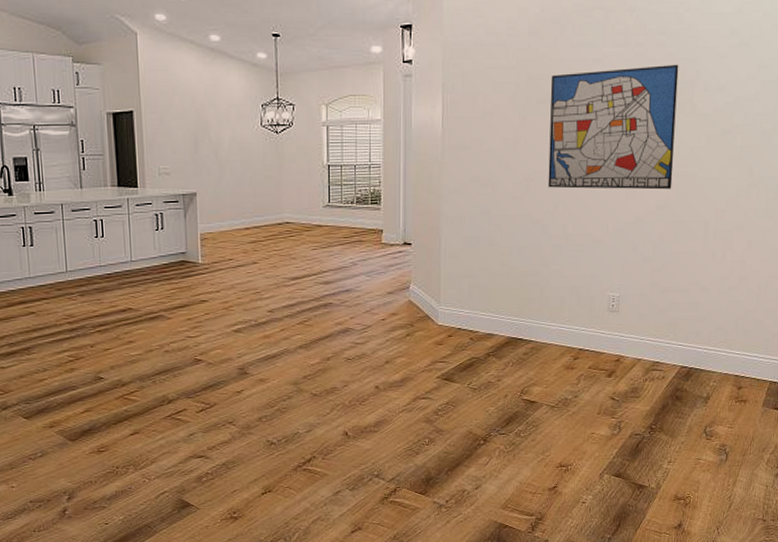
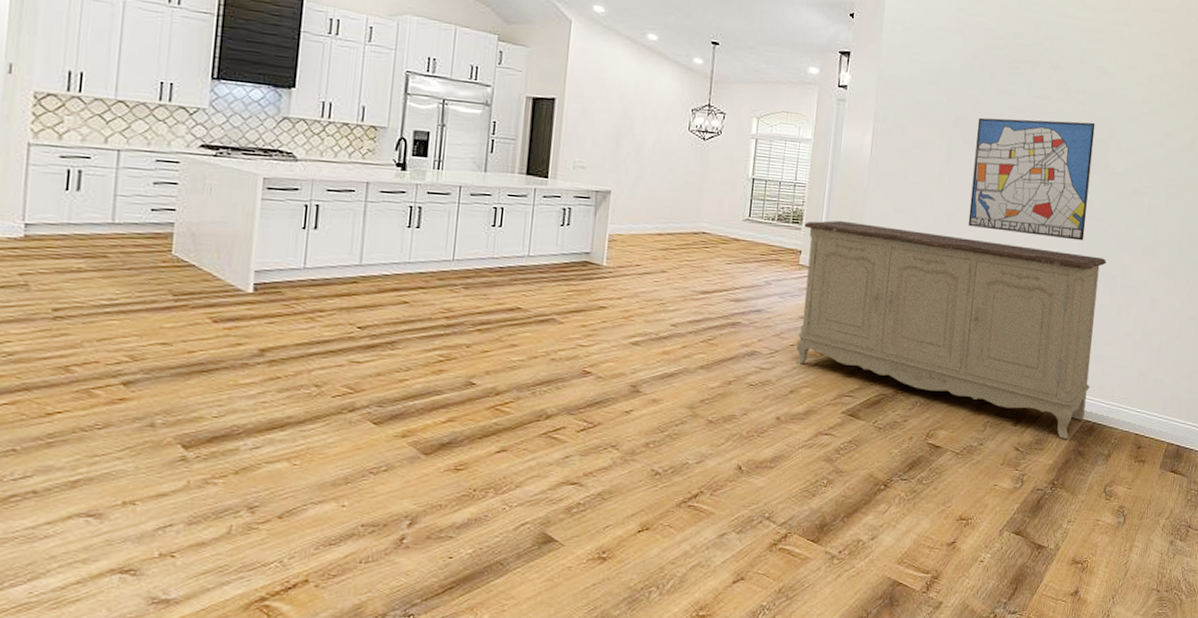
sideboard: none [383,196,698,386] -> present [795,220,1107,439]

